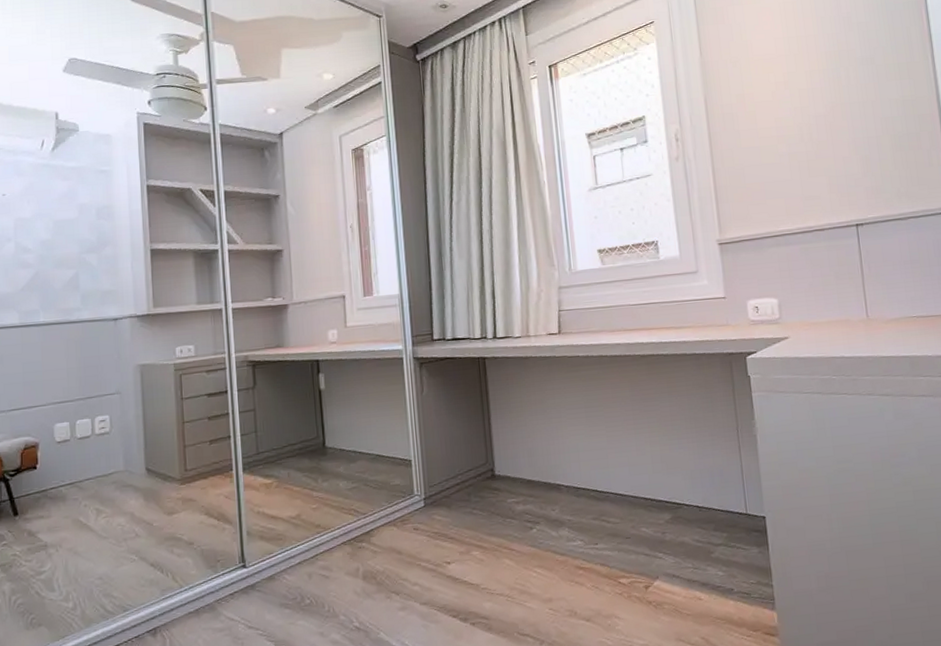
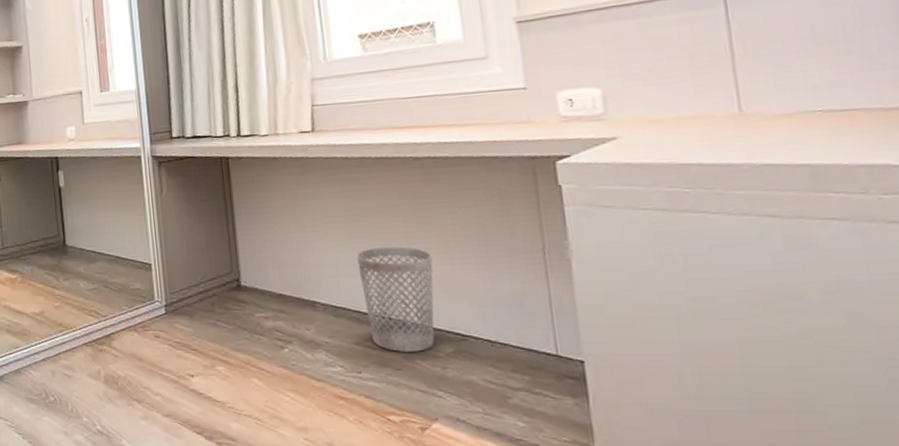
wastebasket: none [595,431,656,523] -> present [357,246,435,352]

